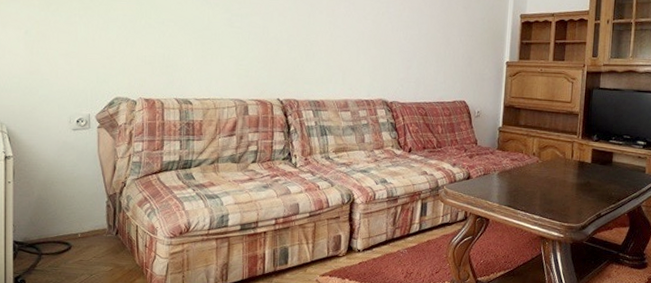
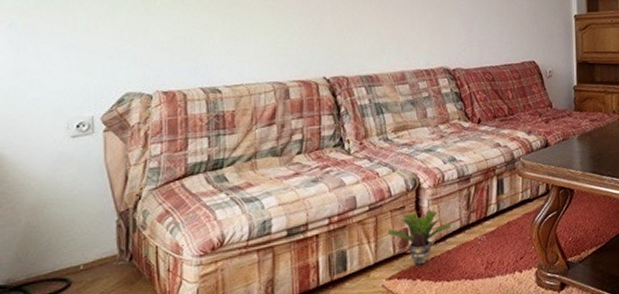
potted plant: none [323,222,379,268] -> present [387,210,452,266]

